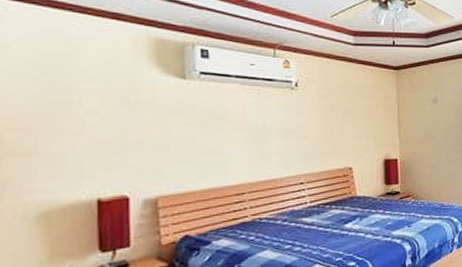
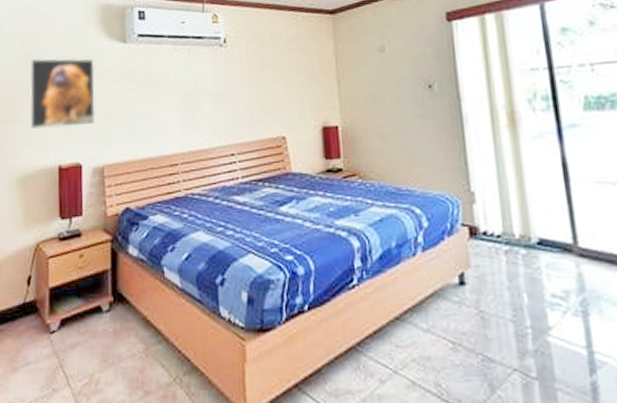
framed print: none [53,87,147,164] -> present [29,57,96,130]

